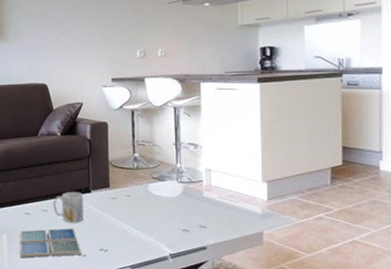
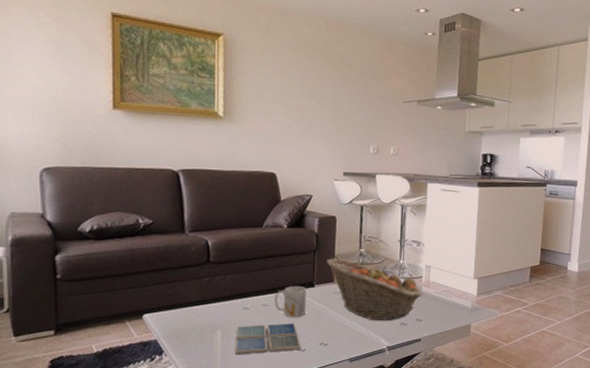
fruit basket: none [101,164,205,227] -> present [326,258,423,320]

